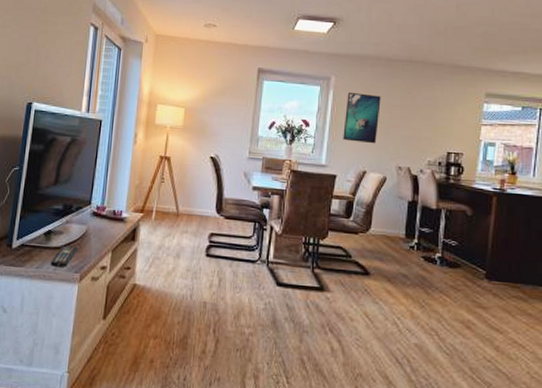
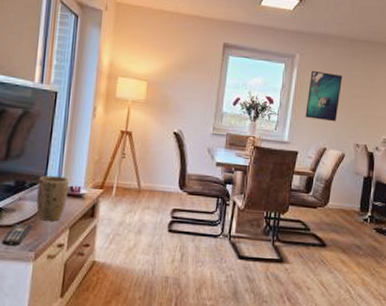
plant pot: none [82,199,111,244] -> present [36,175,69,221]

